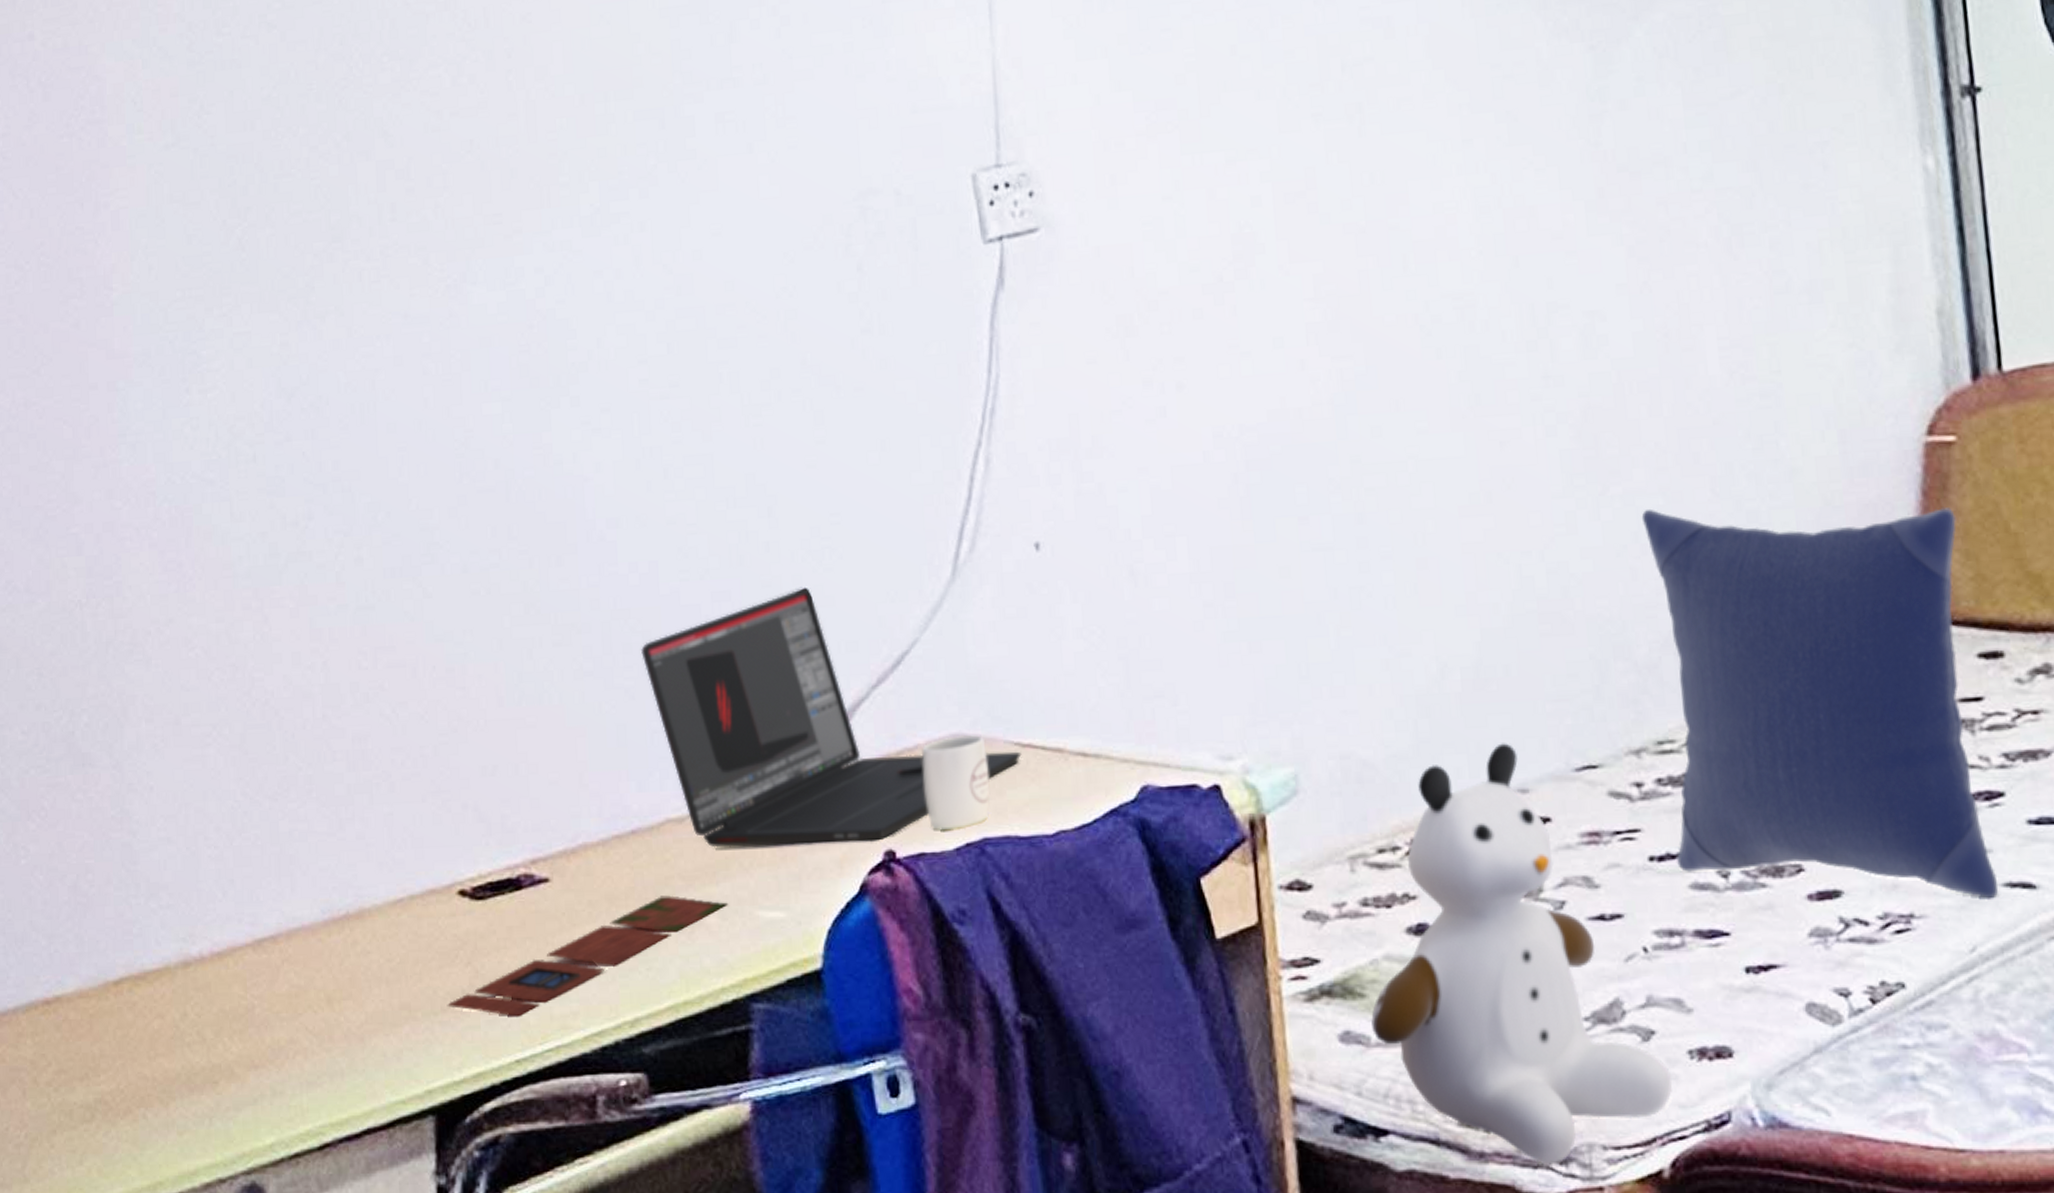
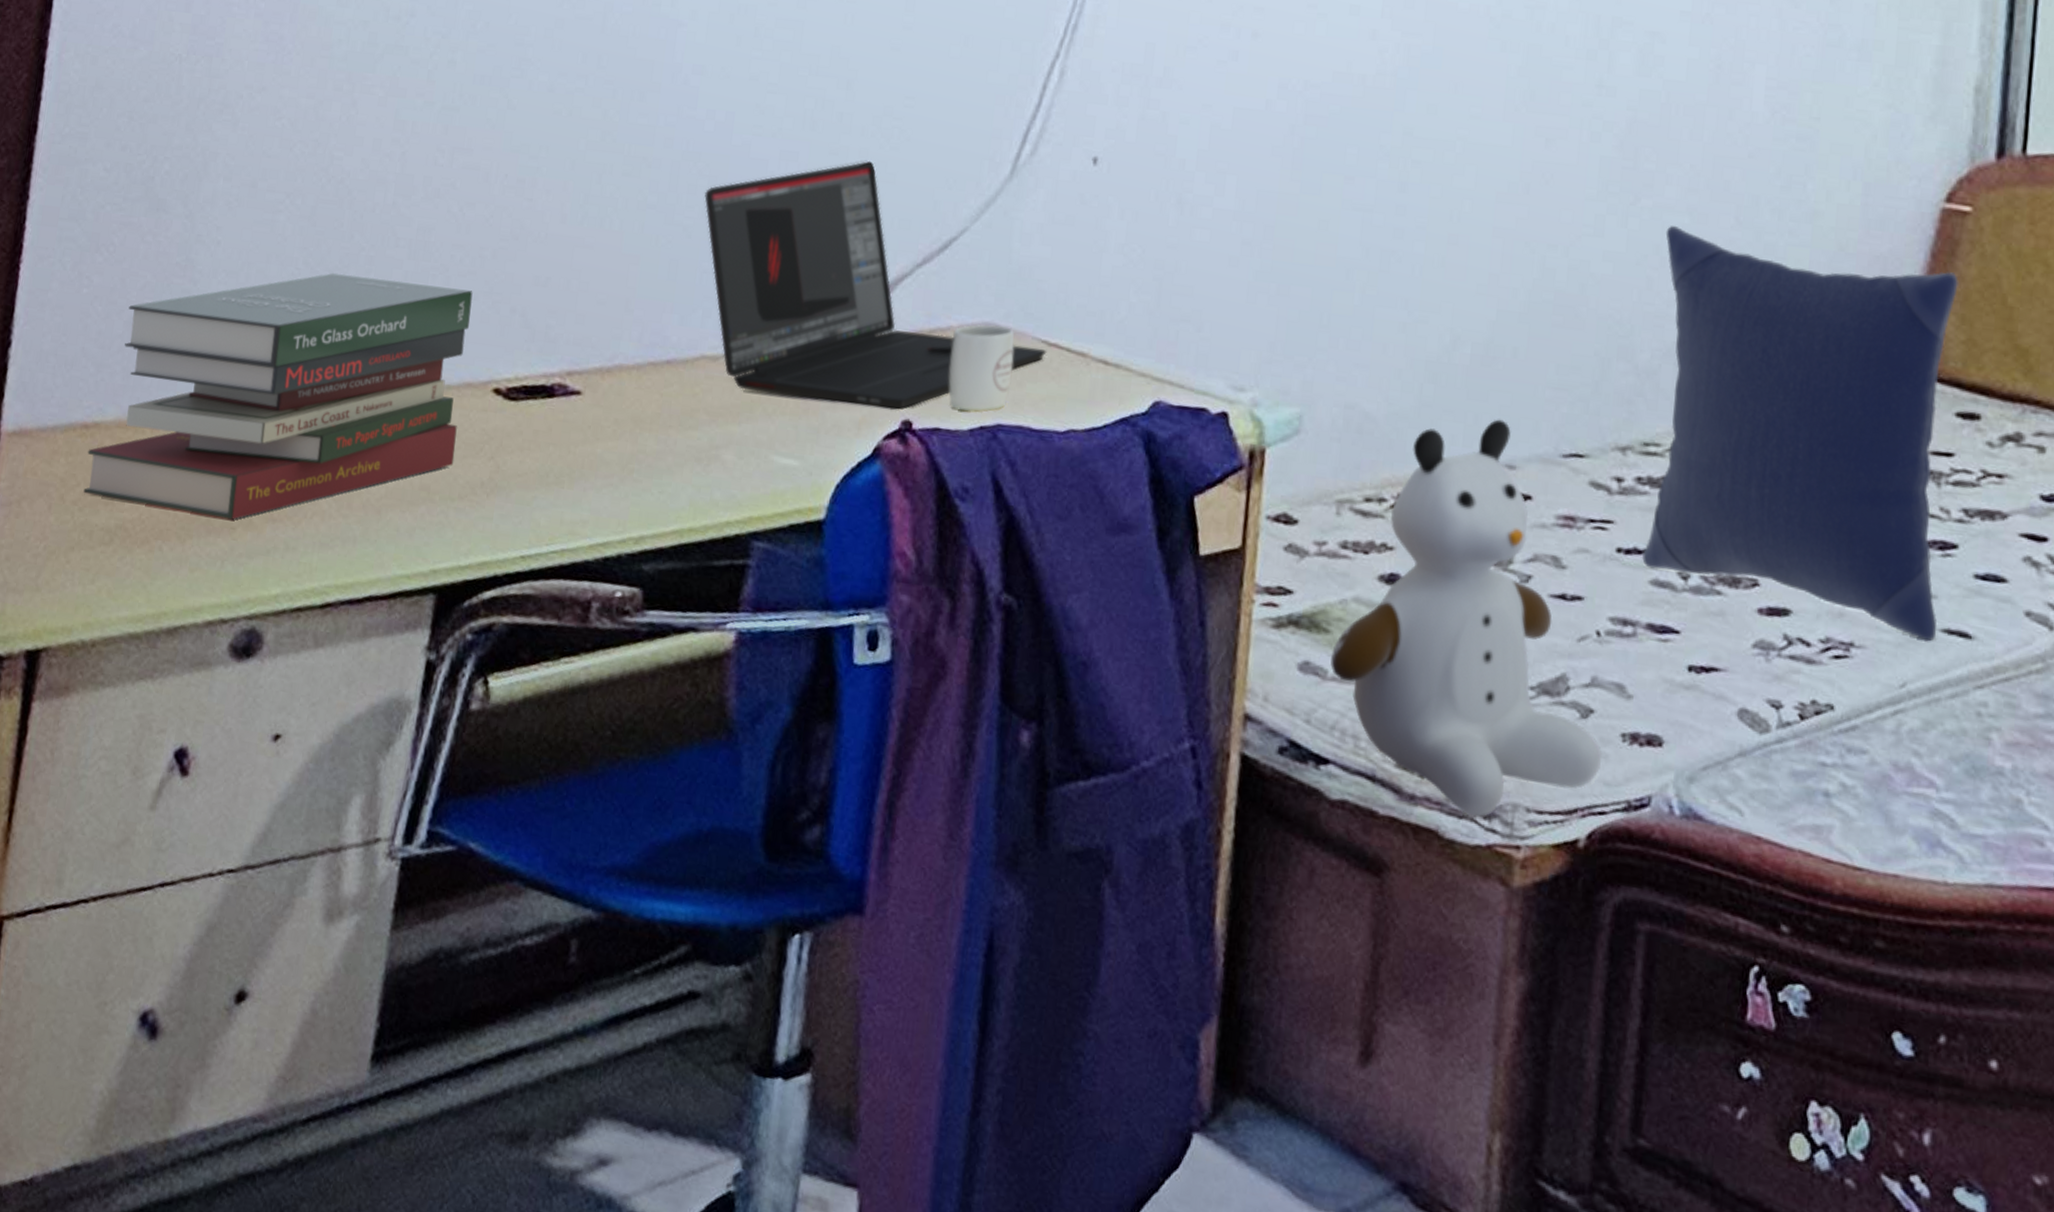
books: none [53,793,431,1074] -> present [83,273,473,520]
papers: present [446,895,728,1016] -> none [464,426,746,516]

